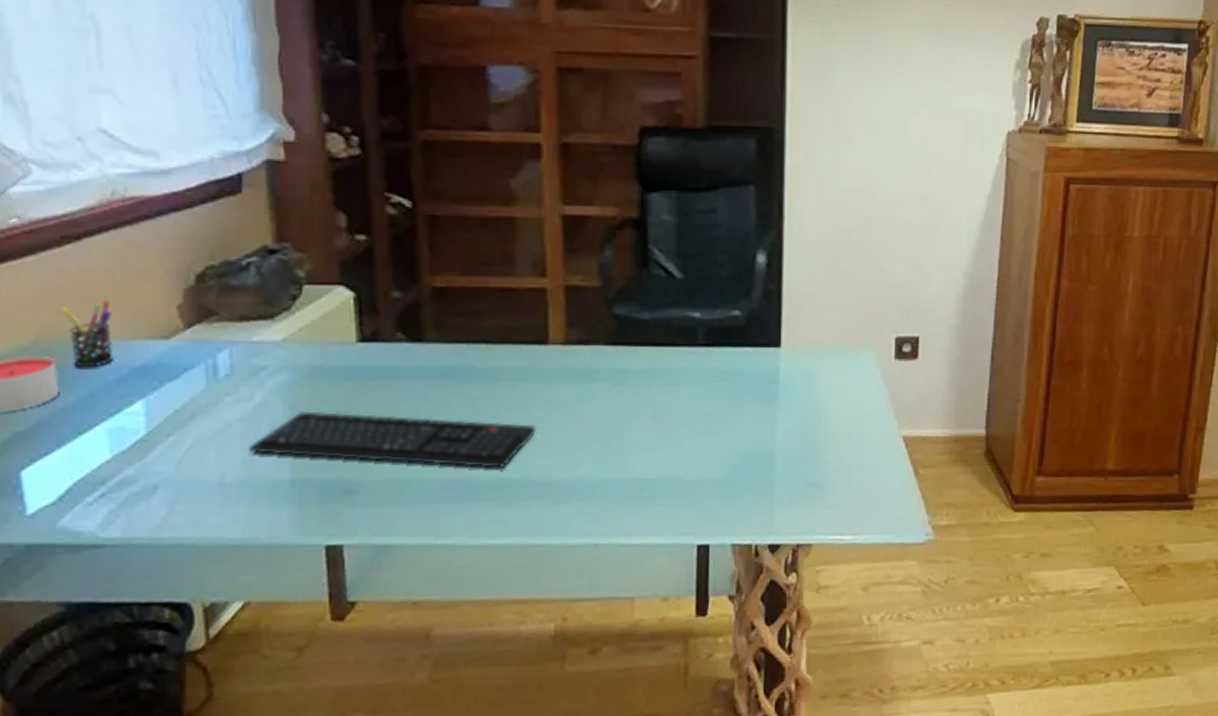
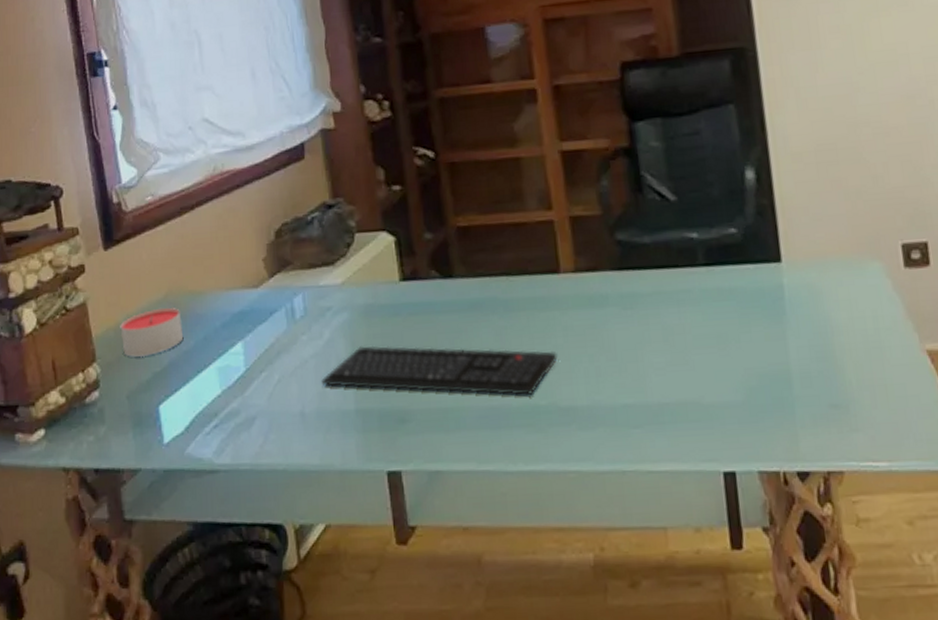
pen holder: present [61,300,114,368] -> none [182,258,220,316]

